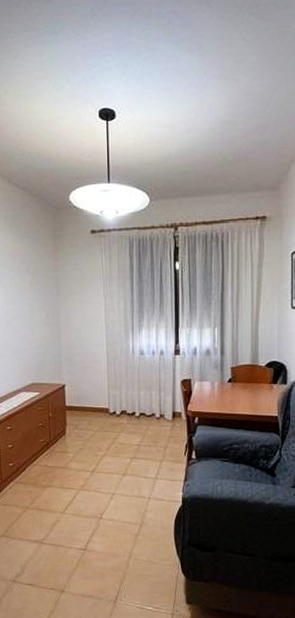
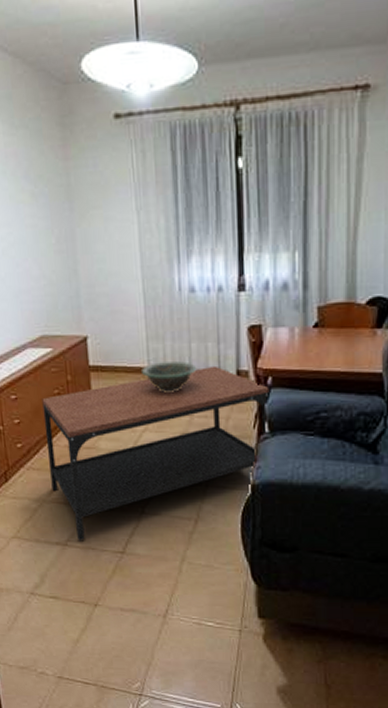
coffee table: none [30,408,196,540] -> present [42,365,269,541]
decorative bowl: none [104,405,144,427] -> present [142,361,197,392]

